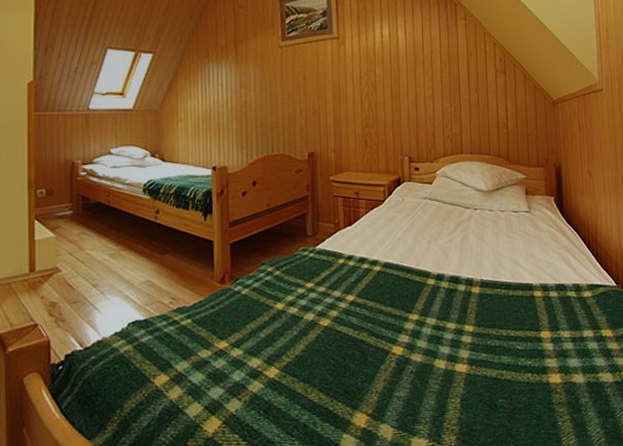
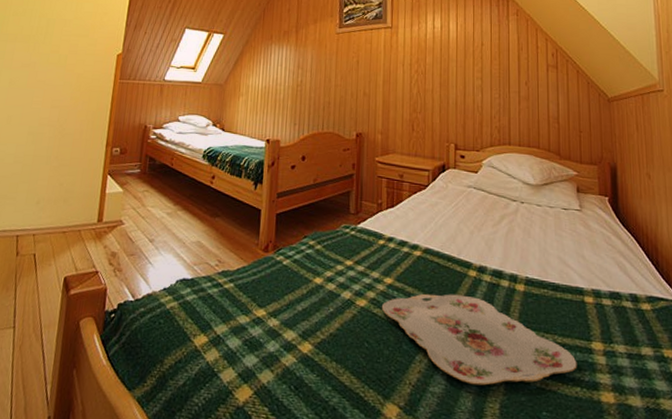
serving tray: none [344,303,529,385] -> present [381,293,577,386]

